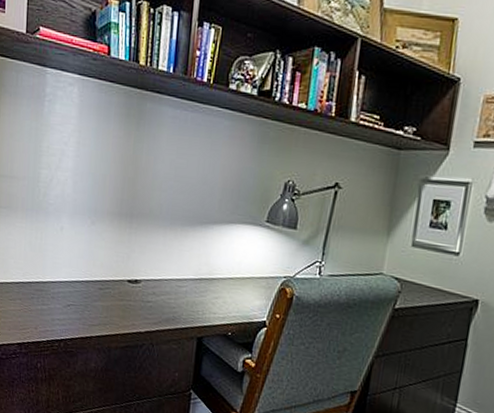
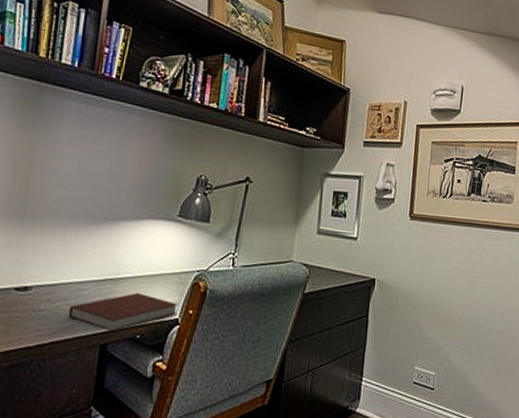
notebook: none [170,293,266,326] -> present [68,292,179,331]

